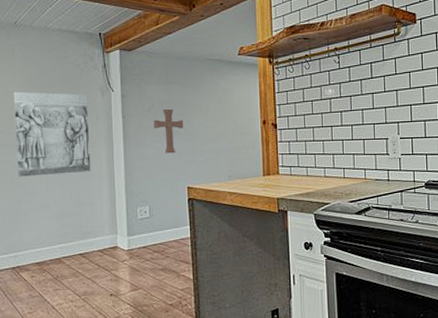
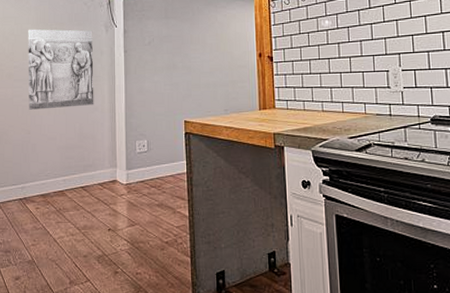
decorative cross: present [153,108,184,154] -> none [153,43,182,87]

